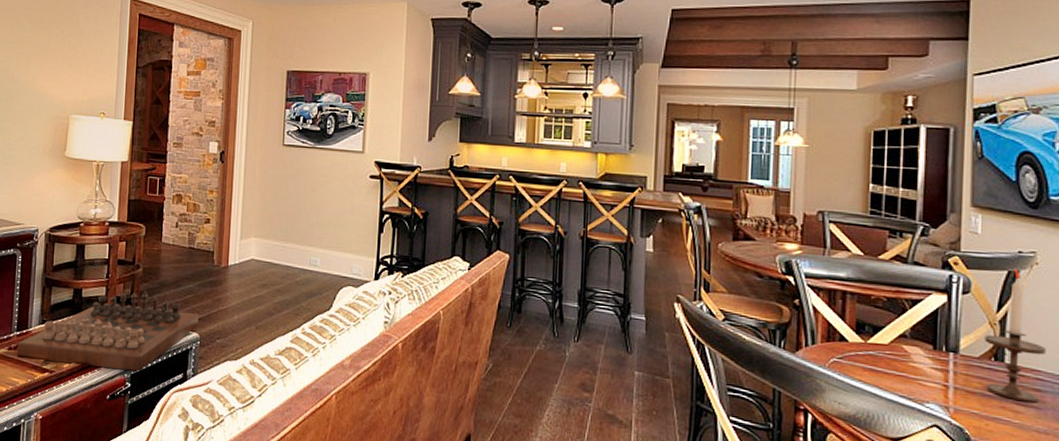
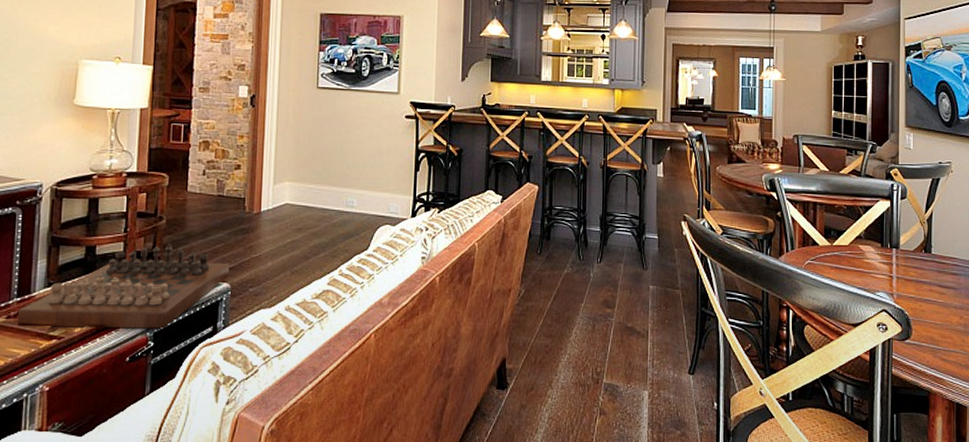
candlestick: present [985,268,1046,404] -> none [917,176,960,286]

